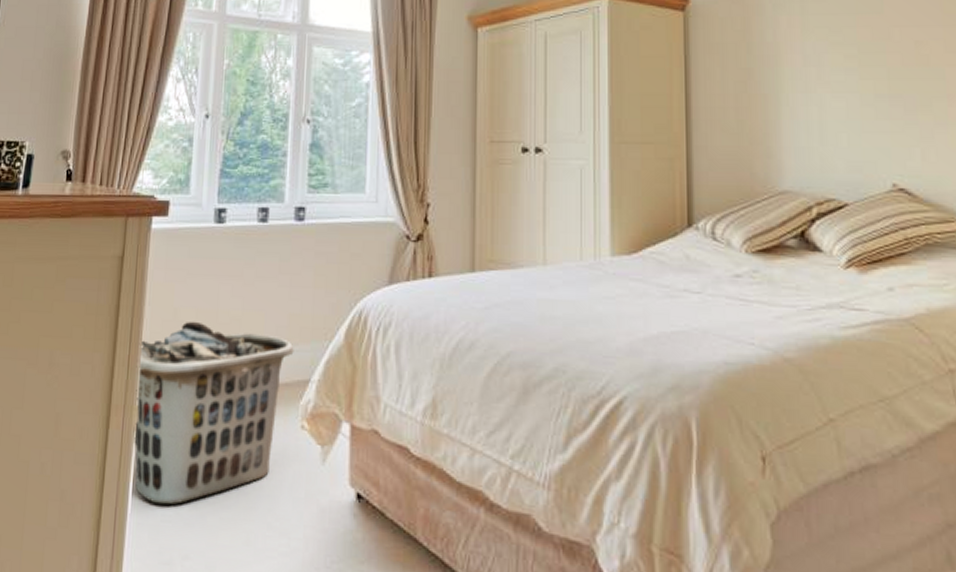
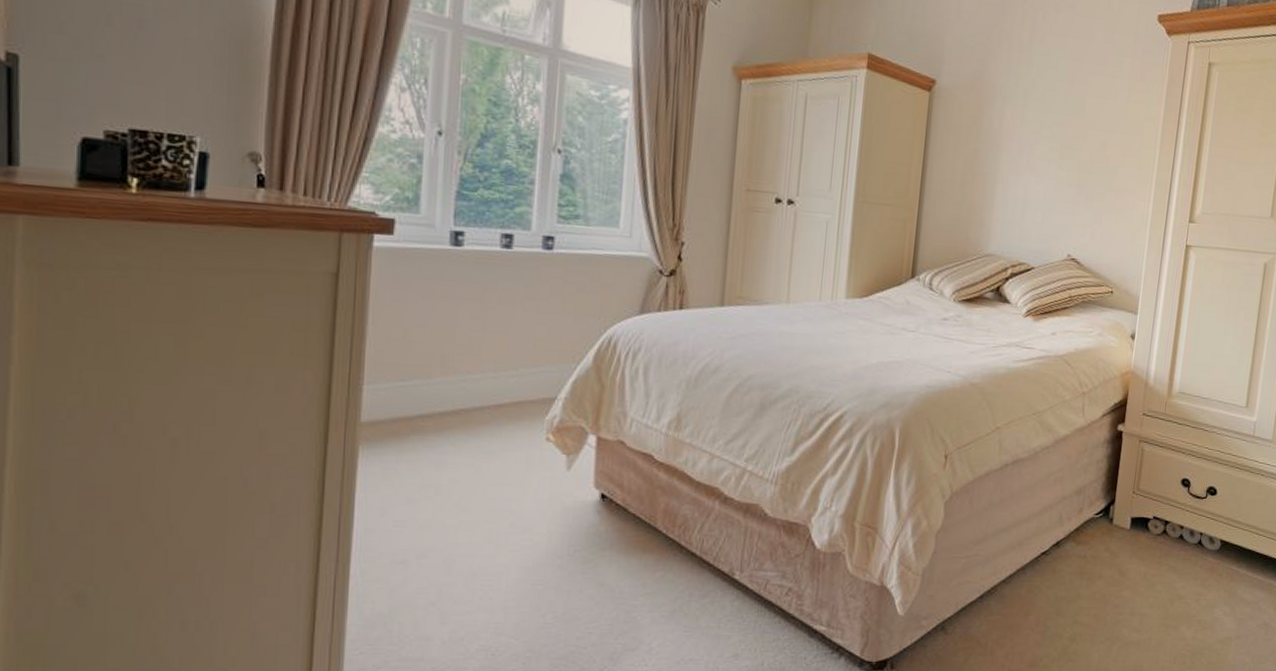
clothes hamper: present [133,321,294,505] -> none [357,341,540,512]

